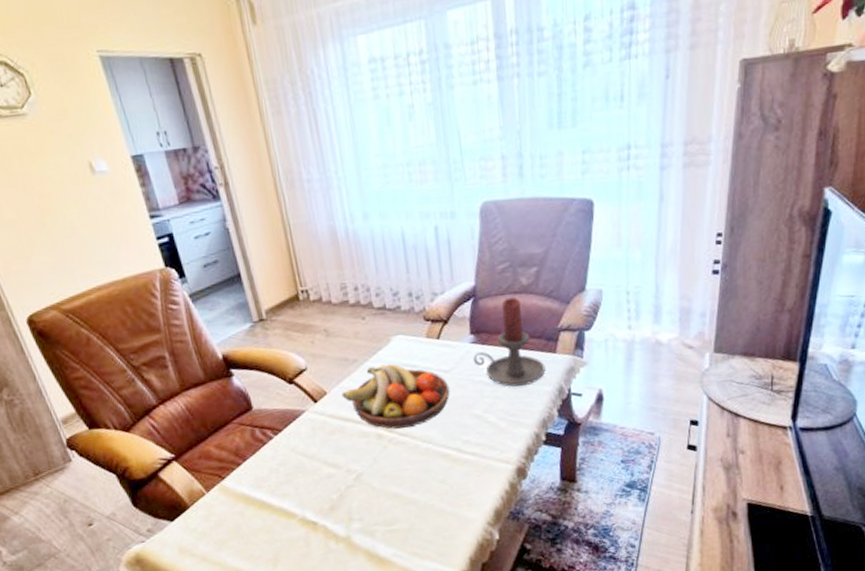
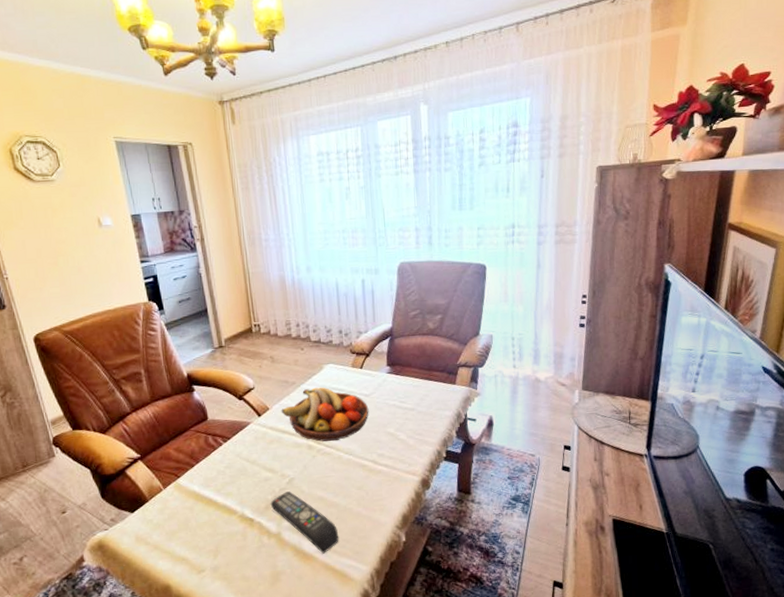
remote control: none [335,489,420,558] -> present [270,491,339,554]
candle holder: present [473,297,546,387] -> none [388,337,447,411]

